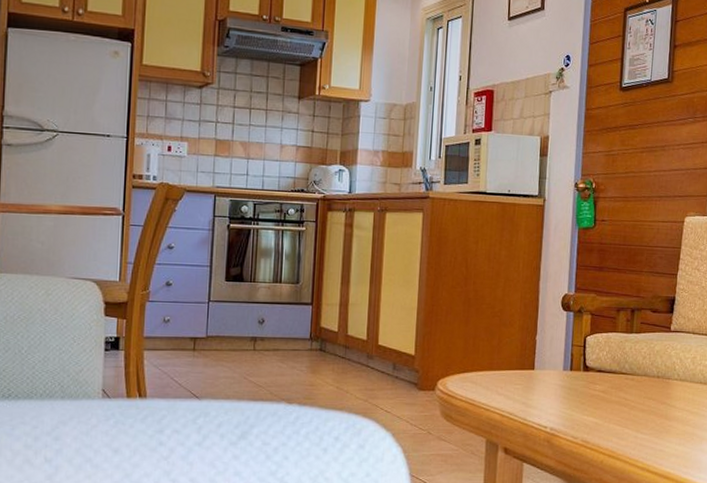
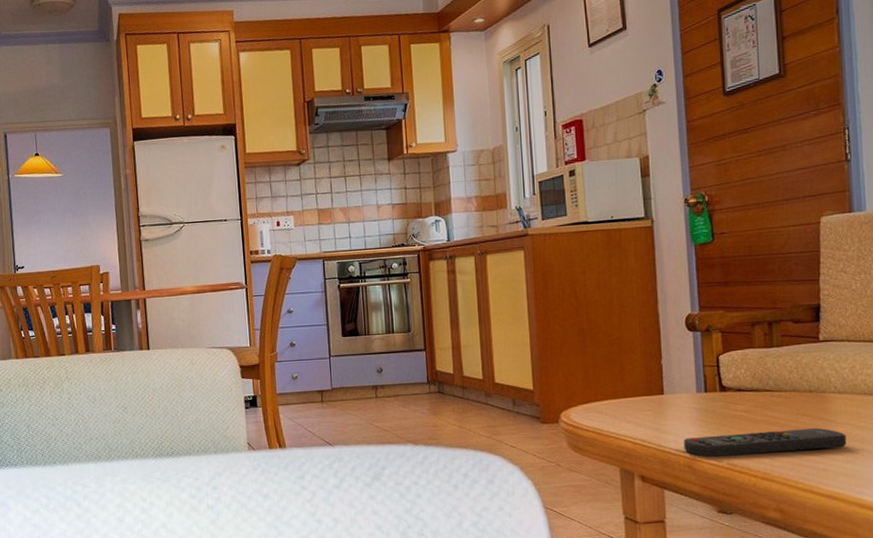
remote control: none [545,411,682,433] -> present [683,427,847,457]

